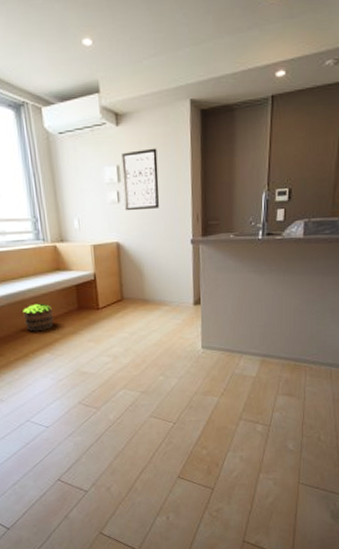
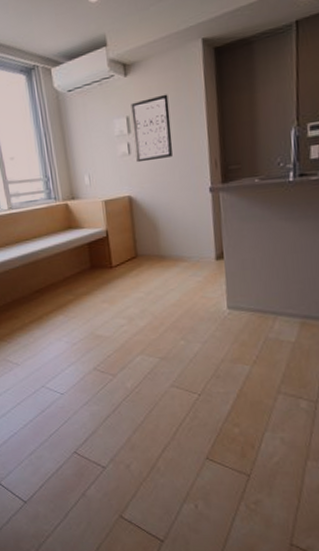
potted plant: present [23,303,54,332] -> none [36,263,67,293]

